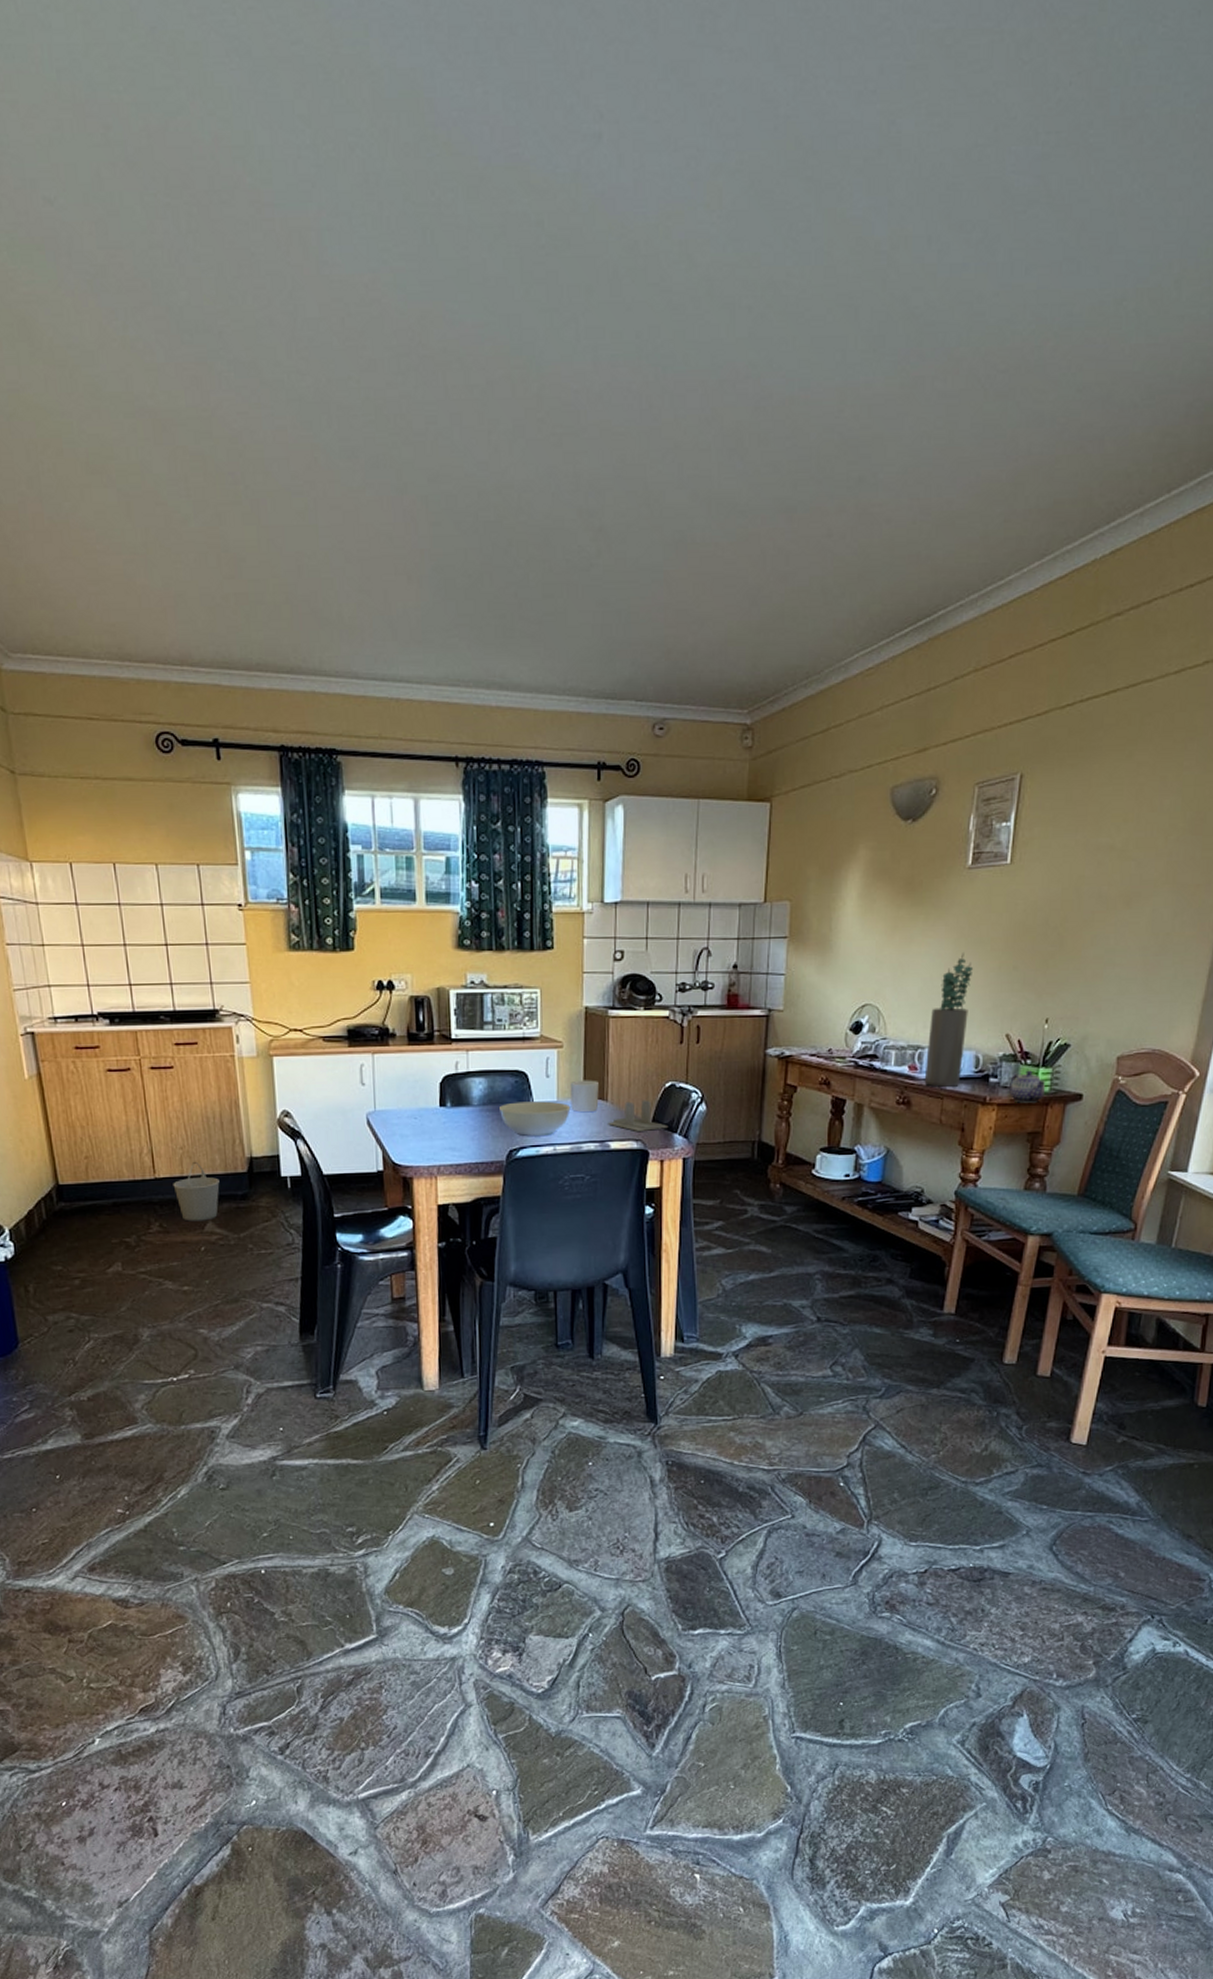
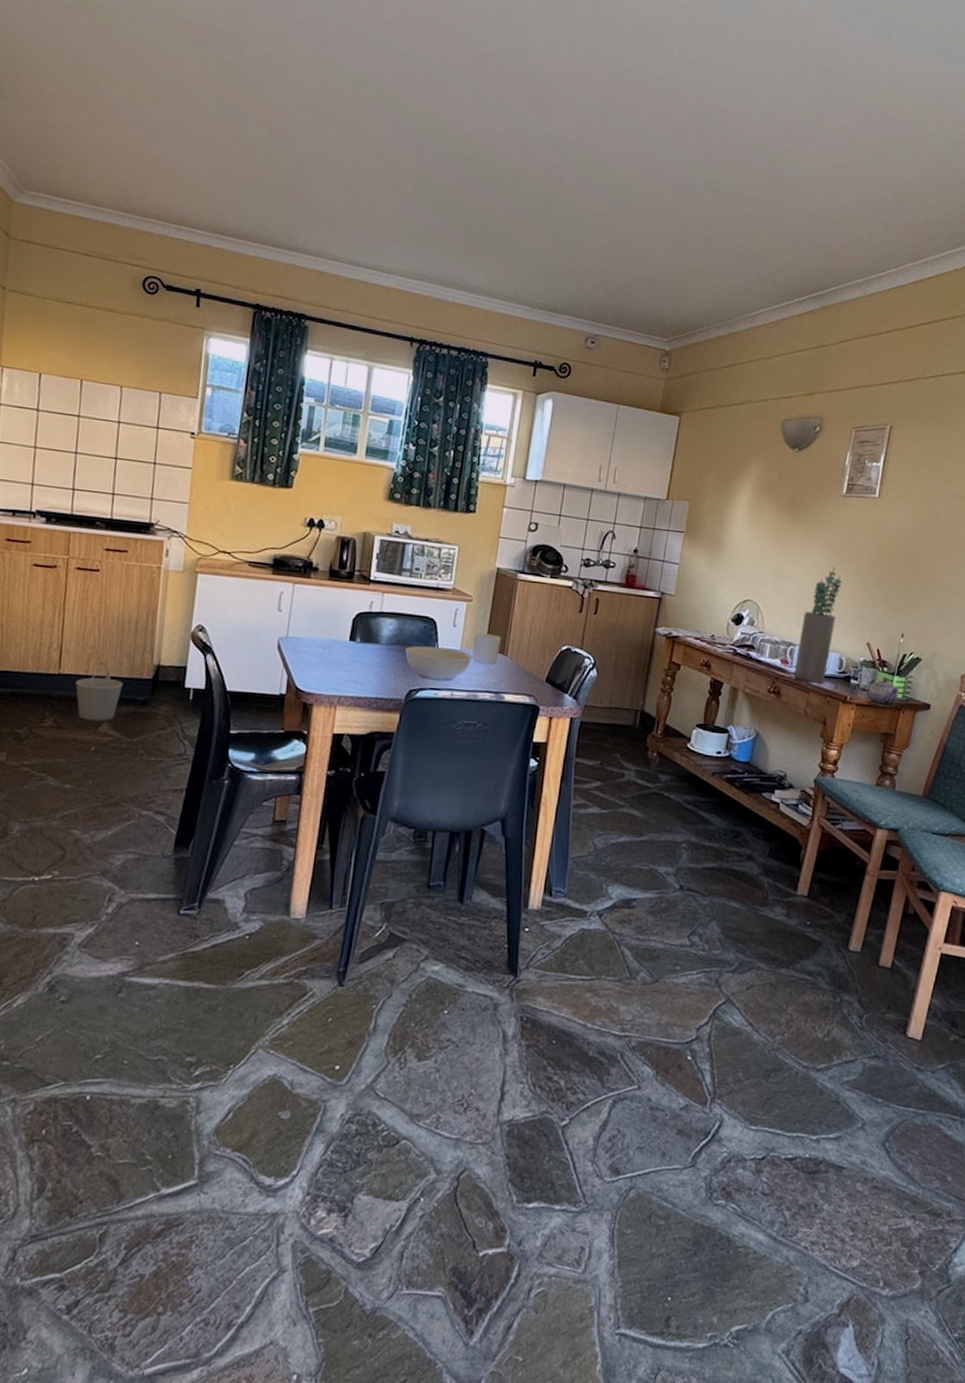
napkin holder: present [608,1100,669,1131] -> none [505,659,561,689]

